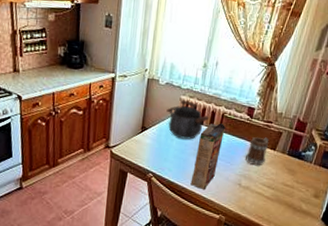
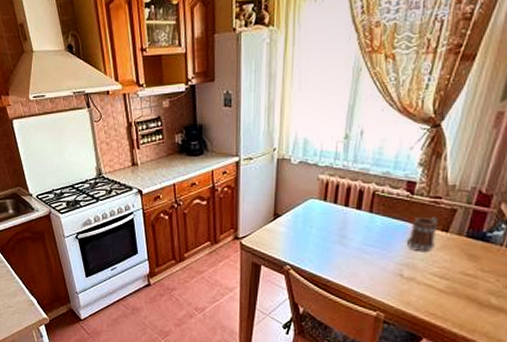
kettle: present [166,100,209,140] -> none [302,180,355,225]
cereal box: present [190,123,227,190] -> none [337,203,379,283]

